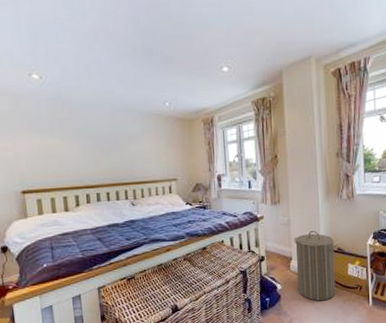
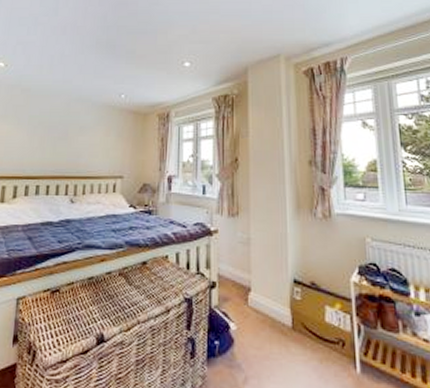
laundry hamper: present [294,230,338,301] -> none [254,254,311,356]

